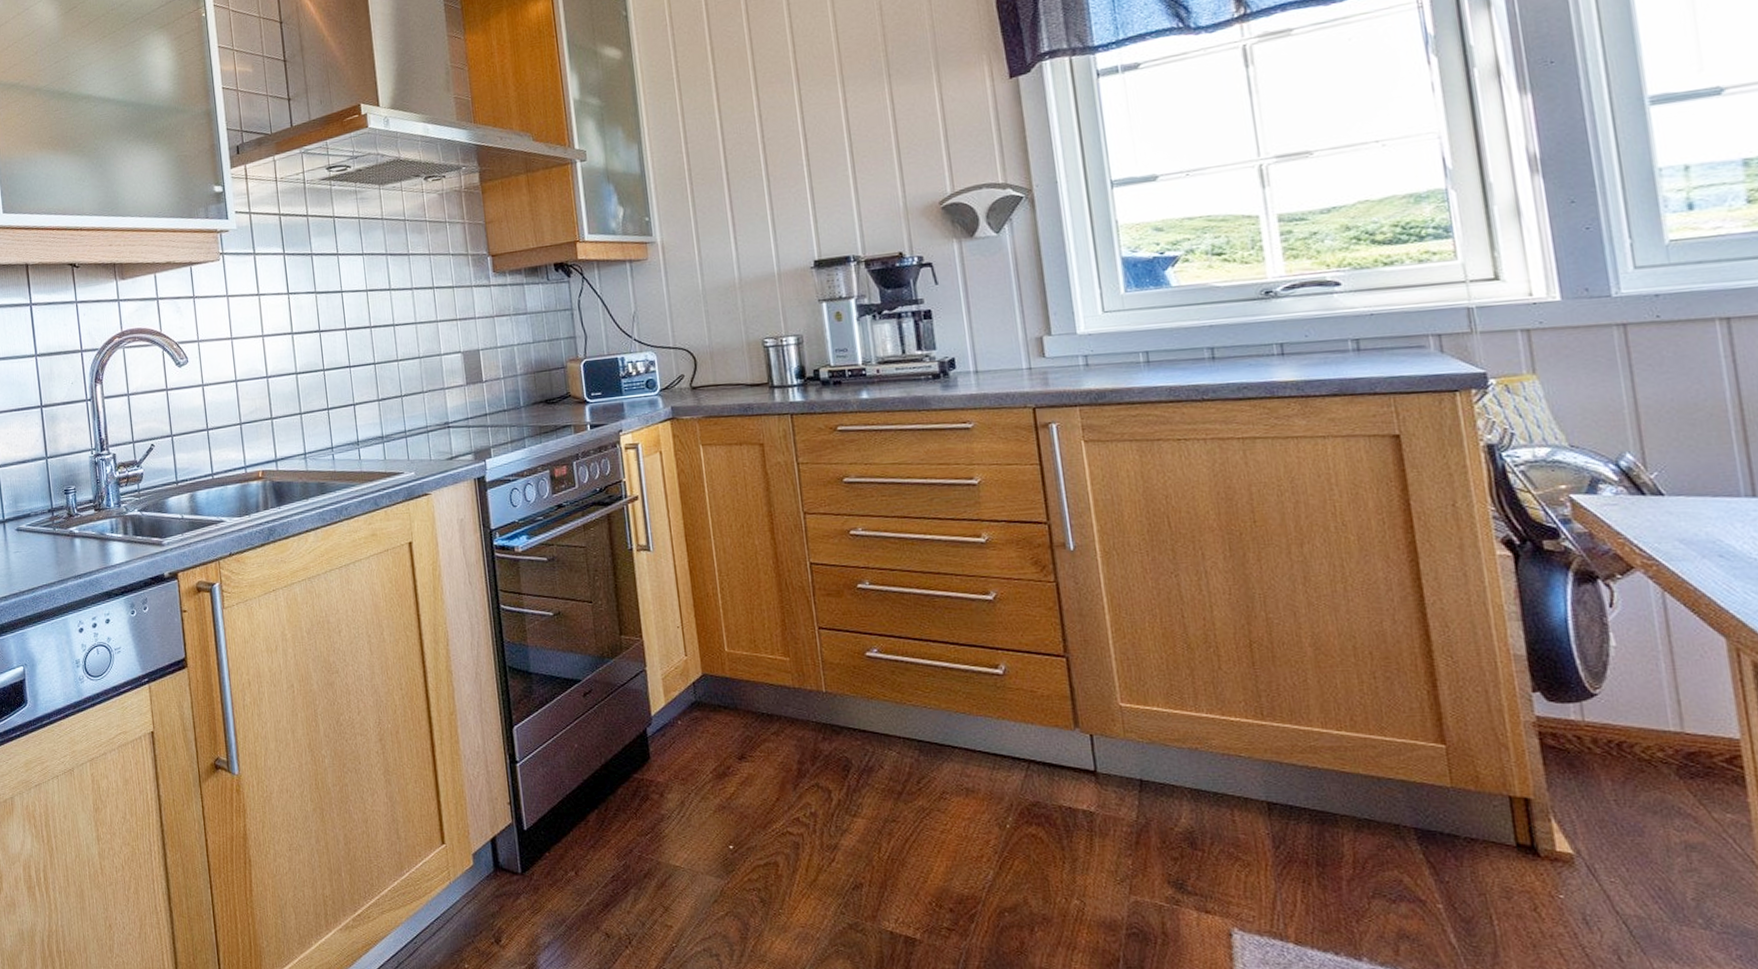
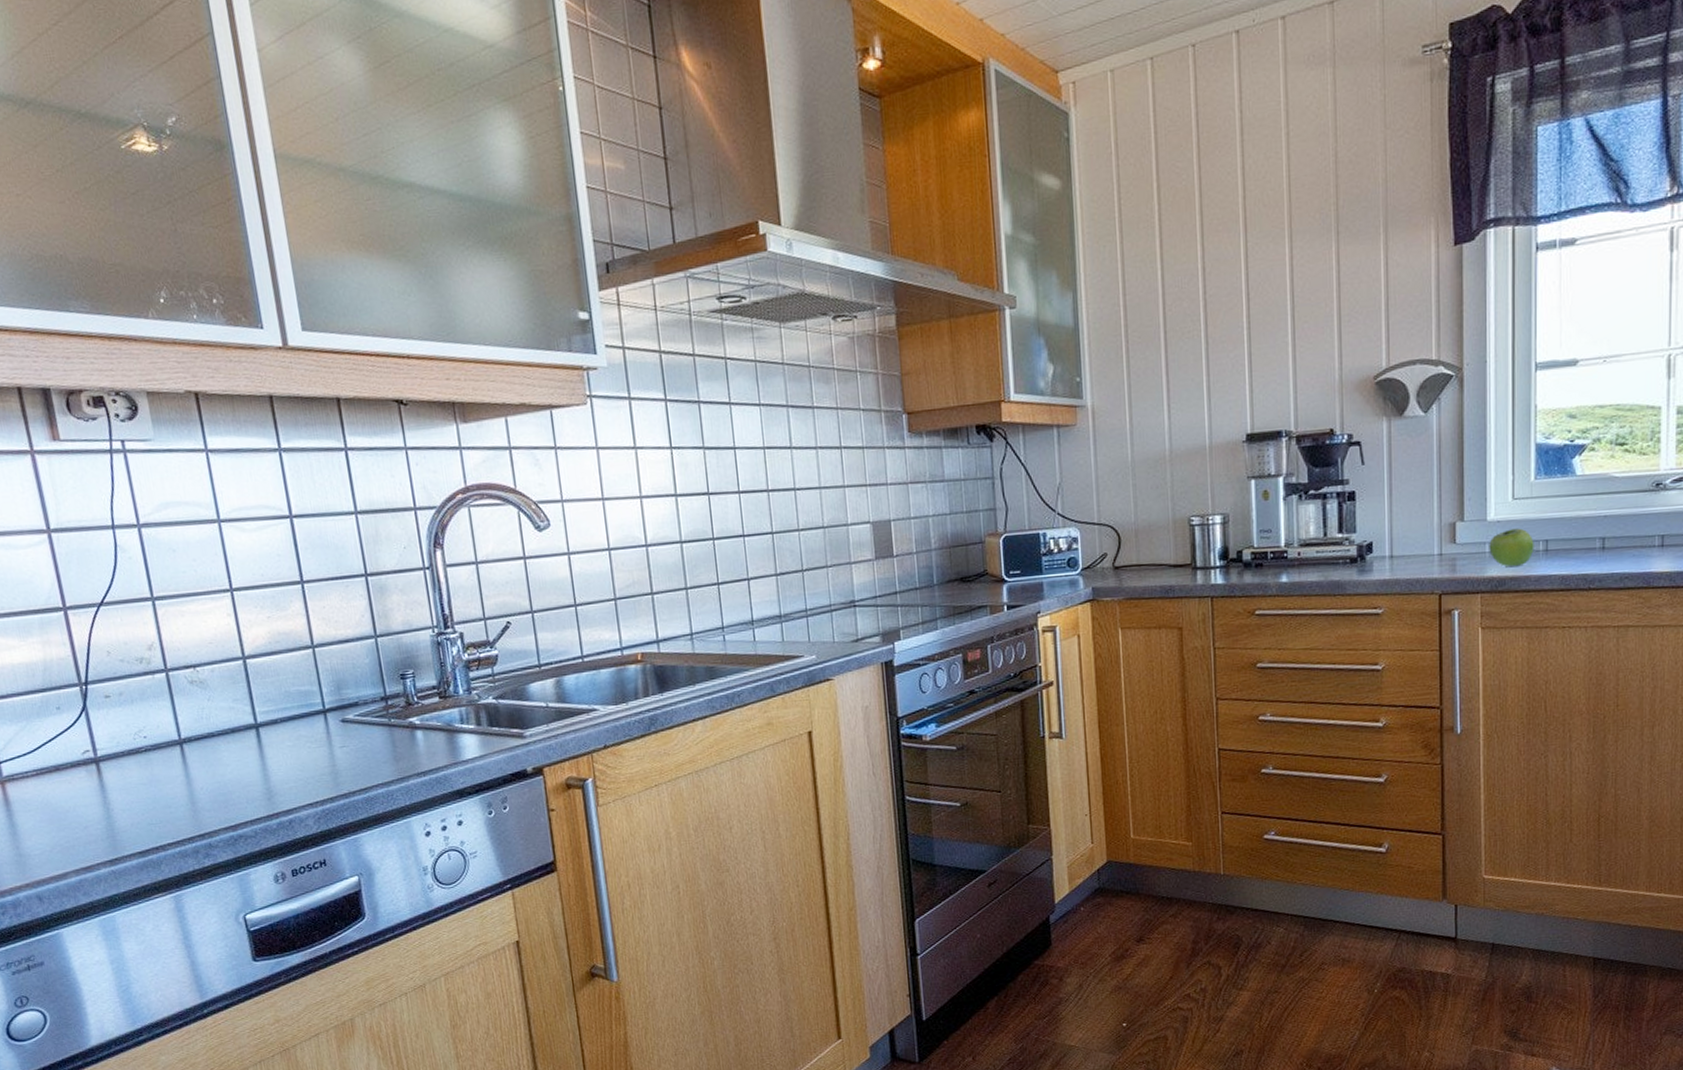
fruit: none [1082,340,1134,380] -> present [1489,528,1534,568]

